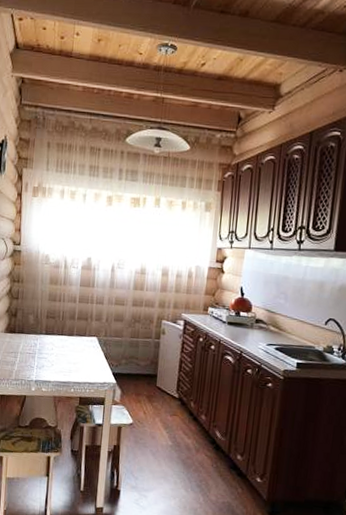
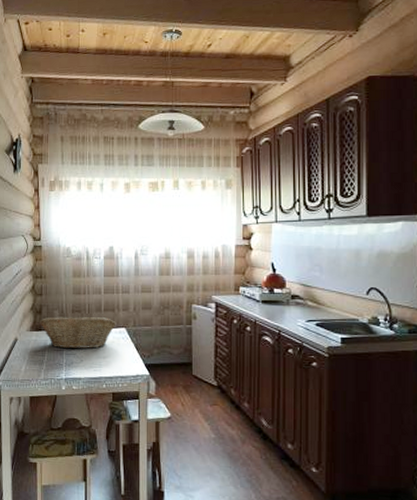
fruit basket: none [13,320,89,354] -> present [39,316,116,349]

